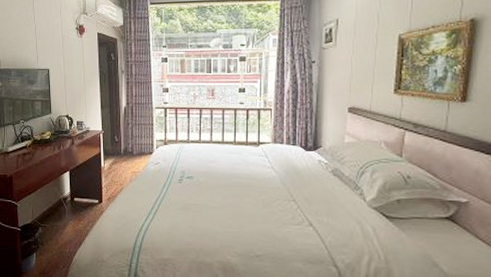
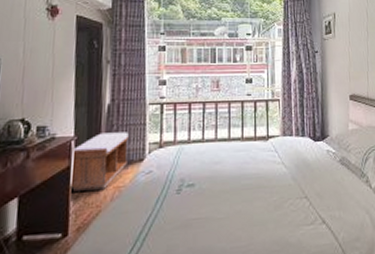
bench: none [100,129,140,172] -> present [68,132,129,192]

